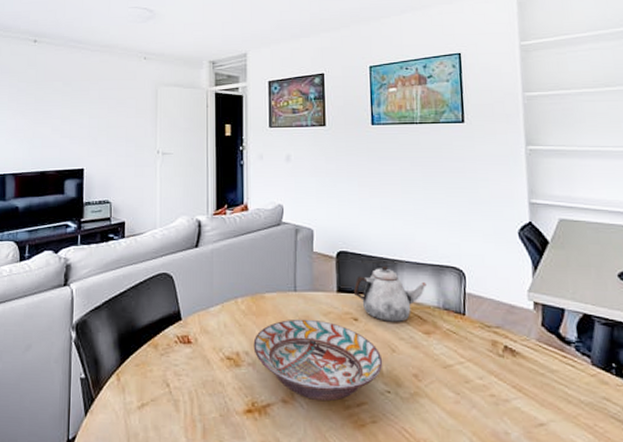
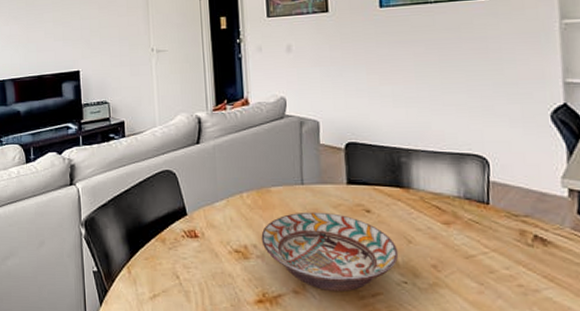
teapot: present [353,266,427,323] -> none [364,157,445,214]

